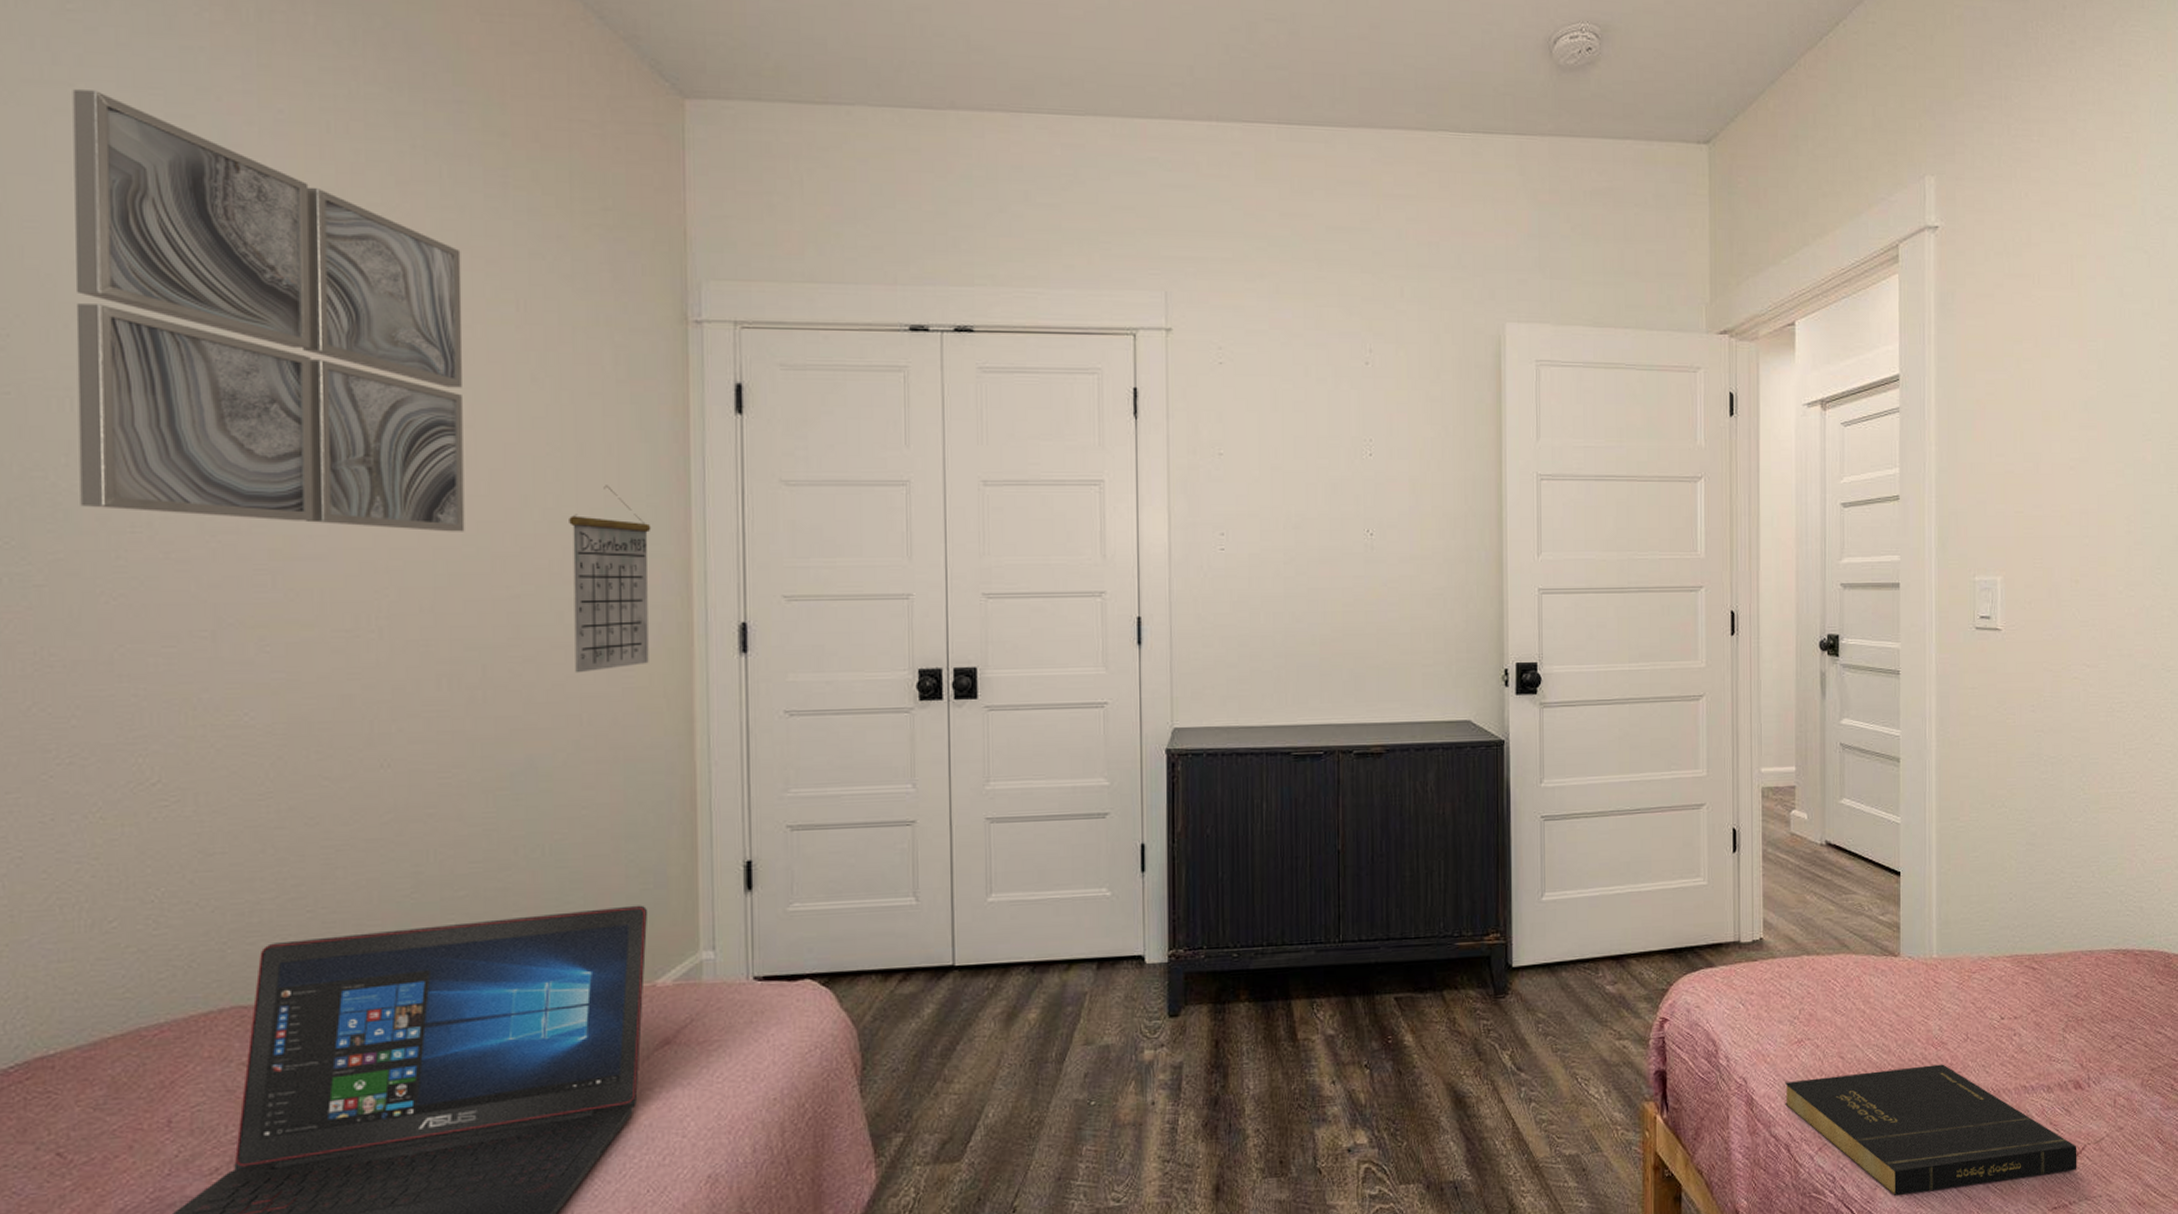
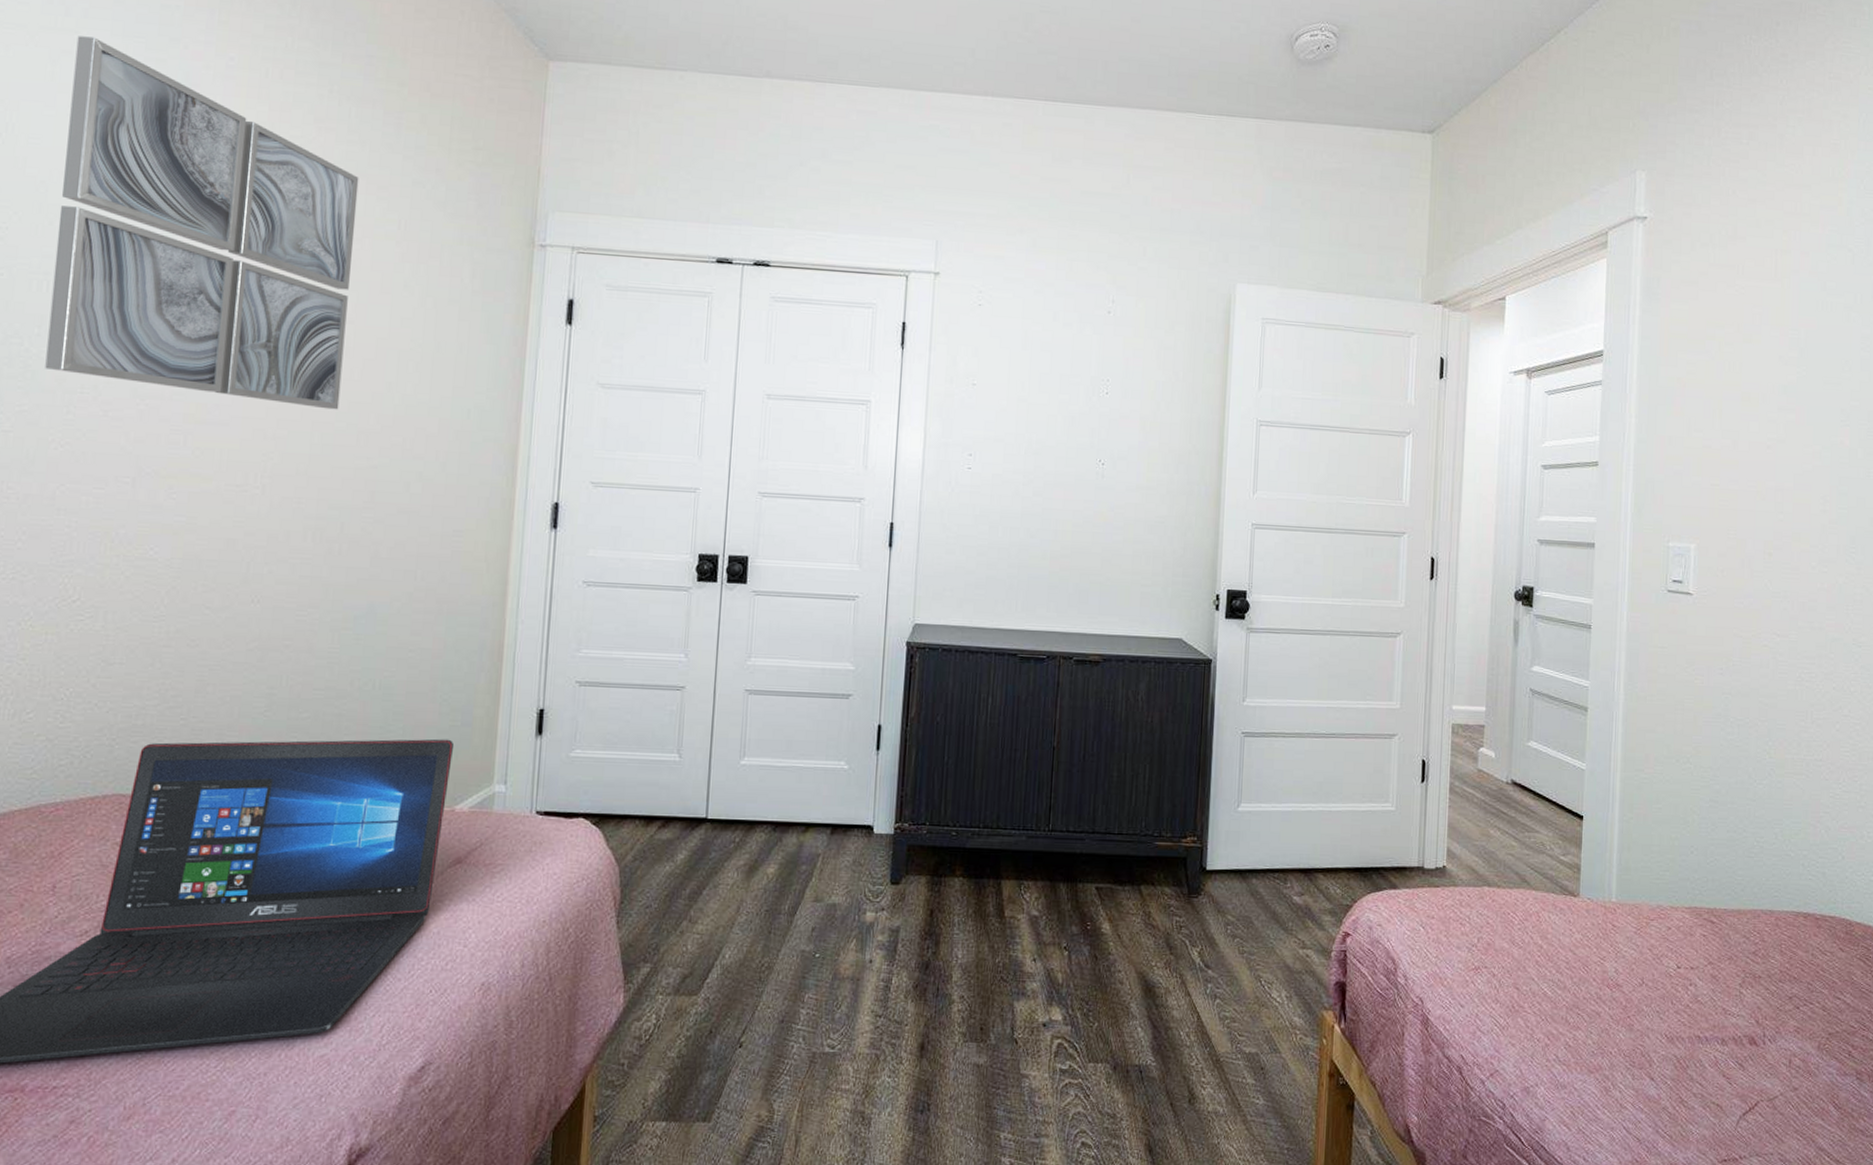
calendar: present [569,485,651,673] -> none [415,378,489,536]
book: present [1784,1064,2077,1197] -> none [1458,1005,1750,1130]

